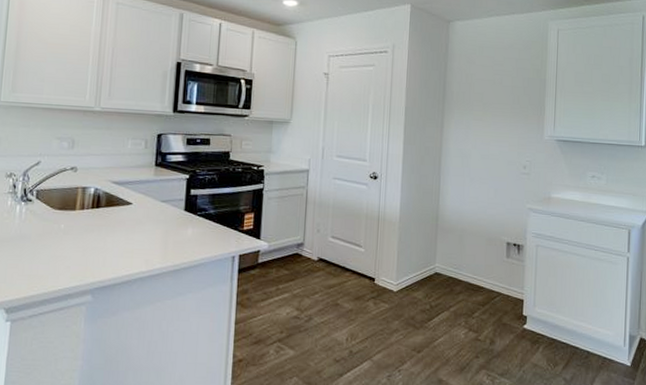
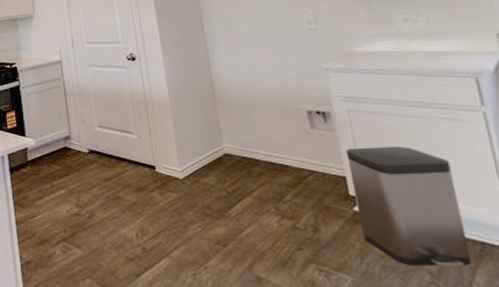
pedal bin: none [525,276,598,375] -> present [345,146,471,266]

